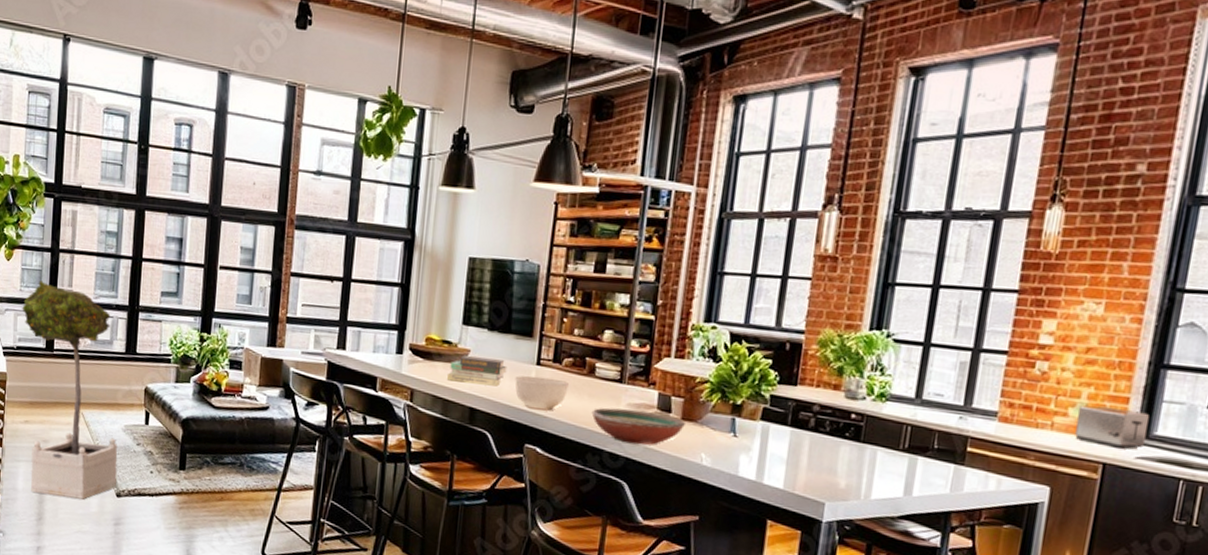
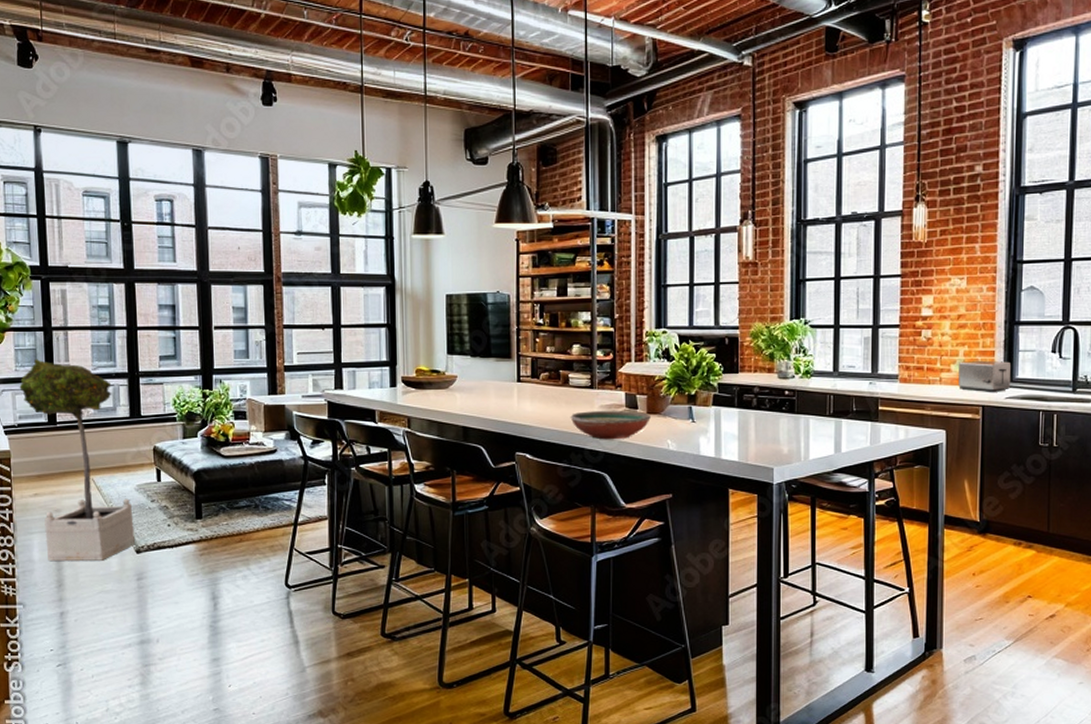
books: present [446,356,507,386] -> none [438,381,492,405]
bowl: present [514,375,569,411] -> none [500,392,547,421]

